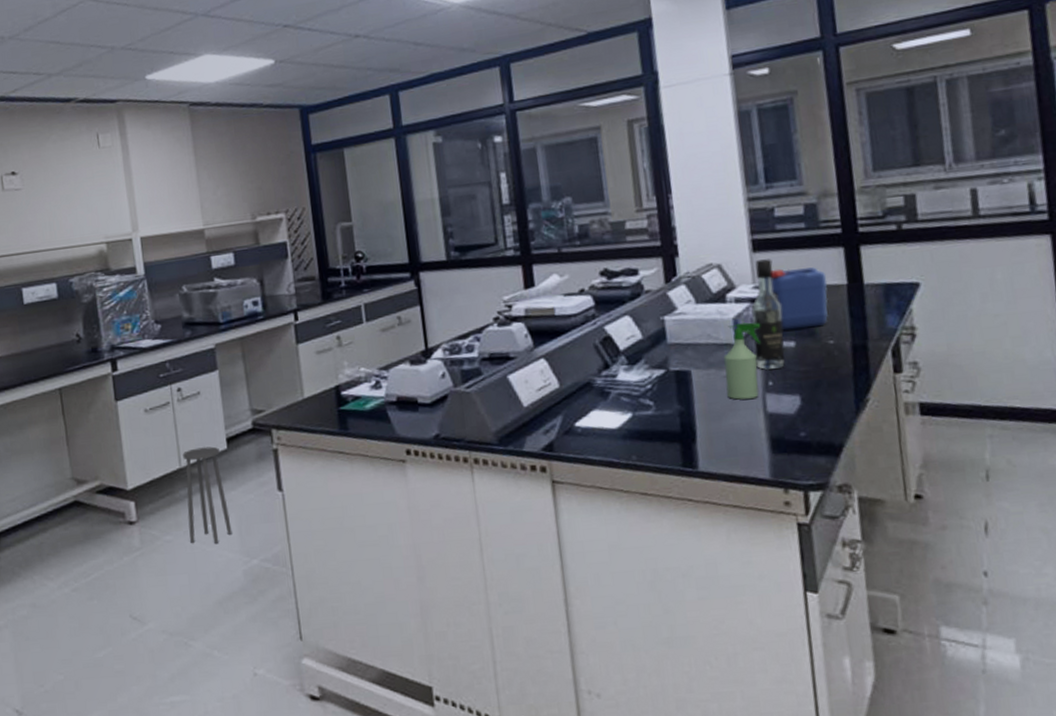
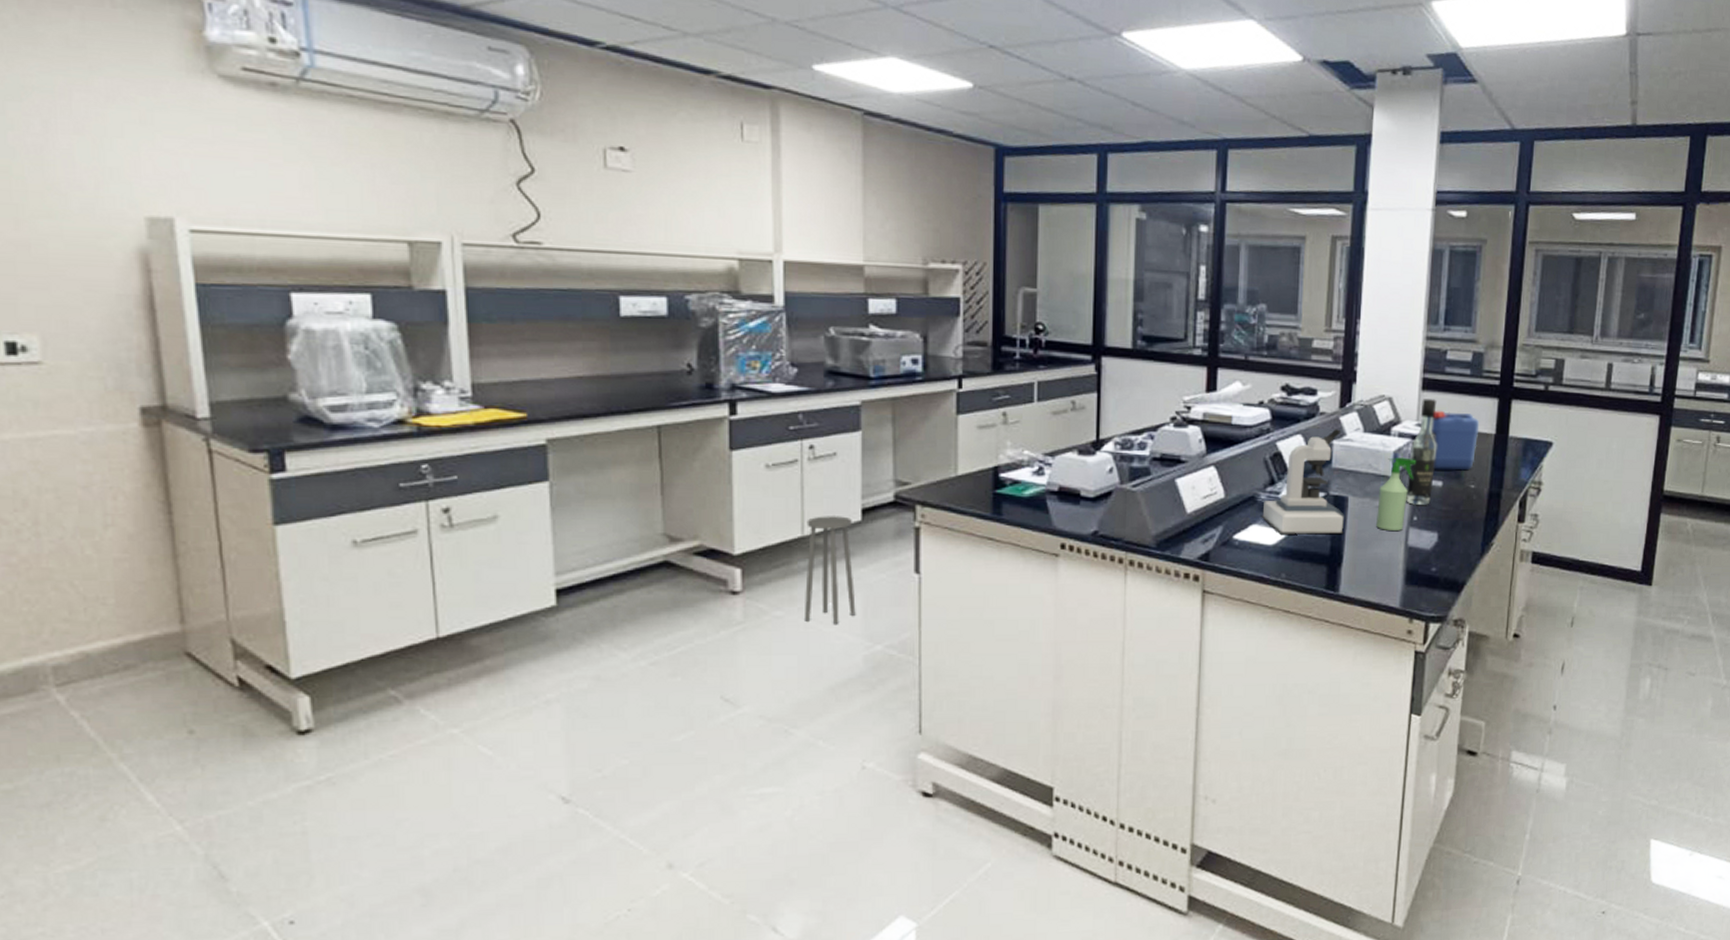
microscope: none [600,304,693,417] -> present [1261,429,1345,535]

